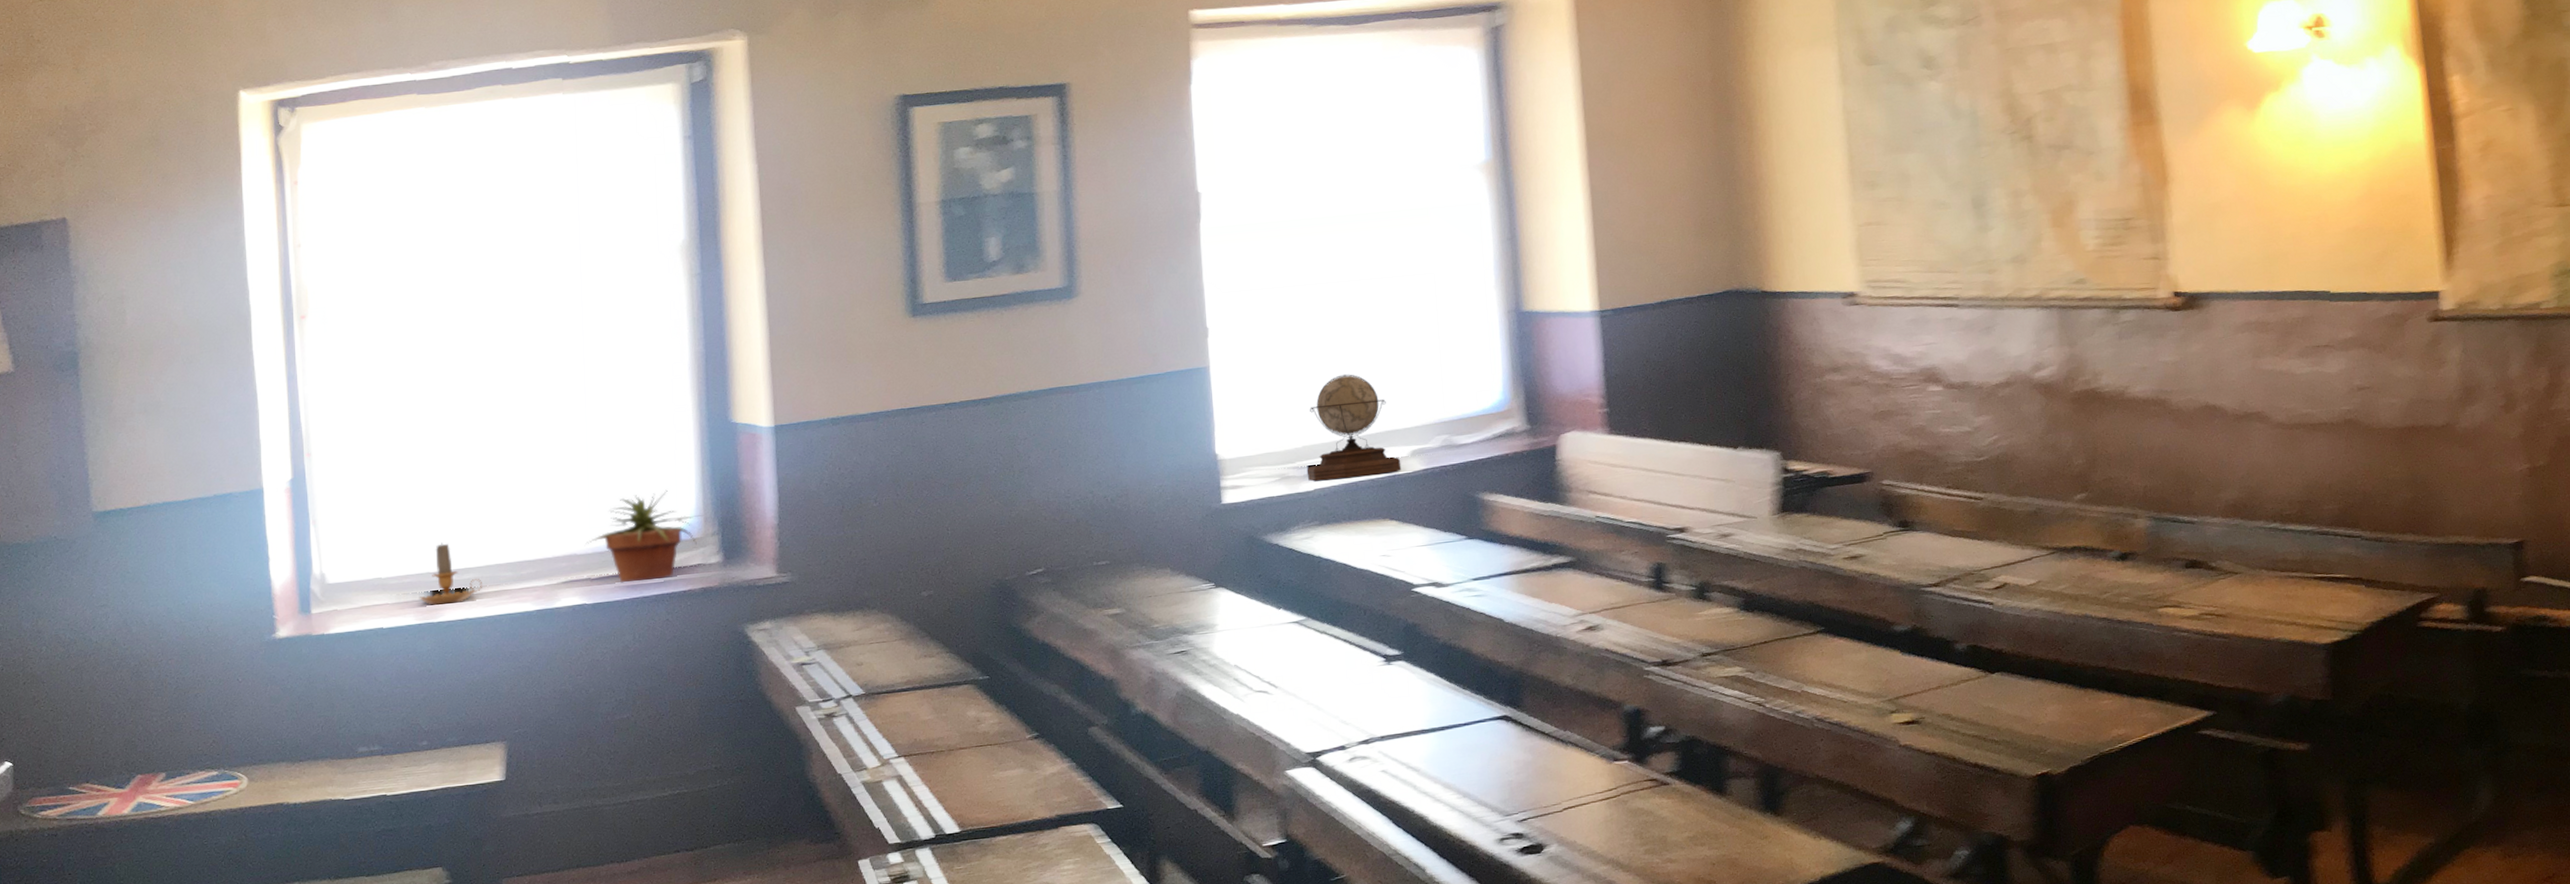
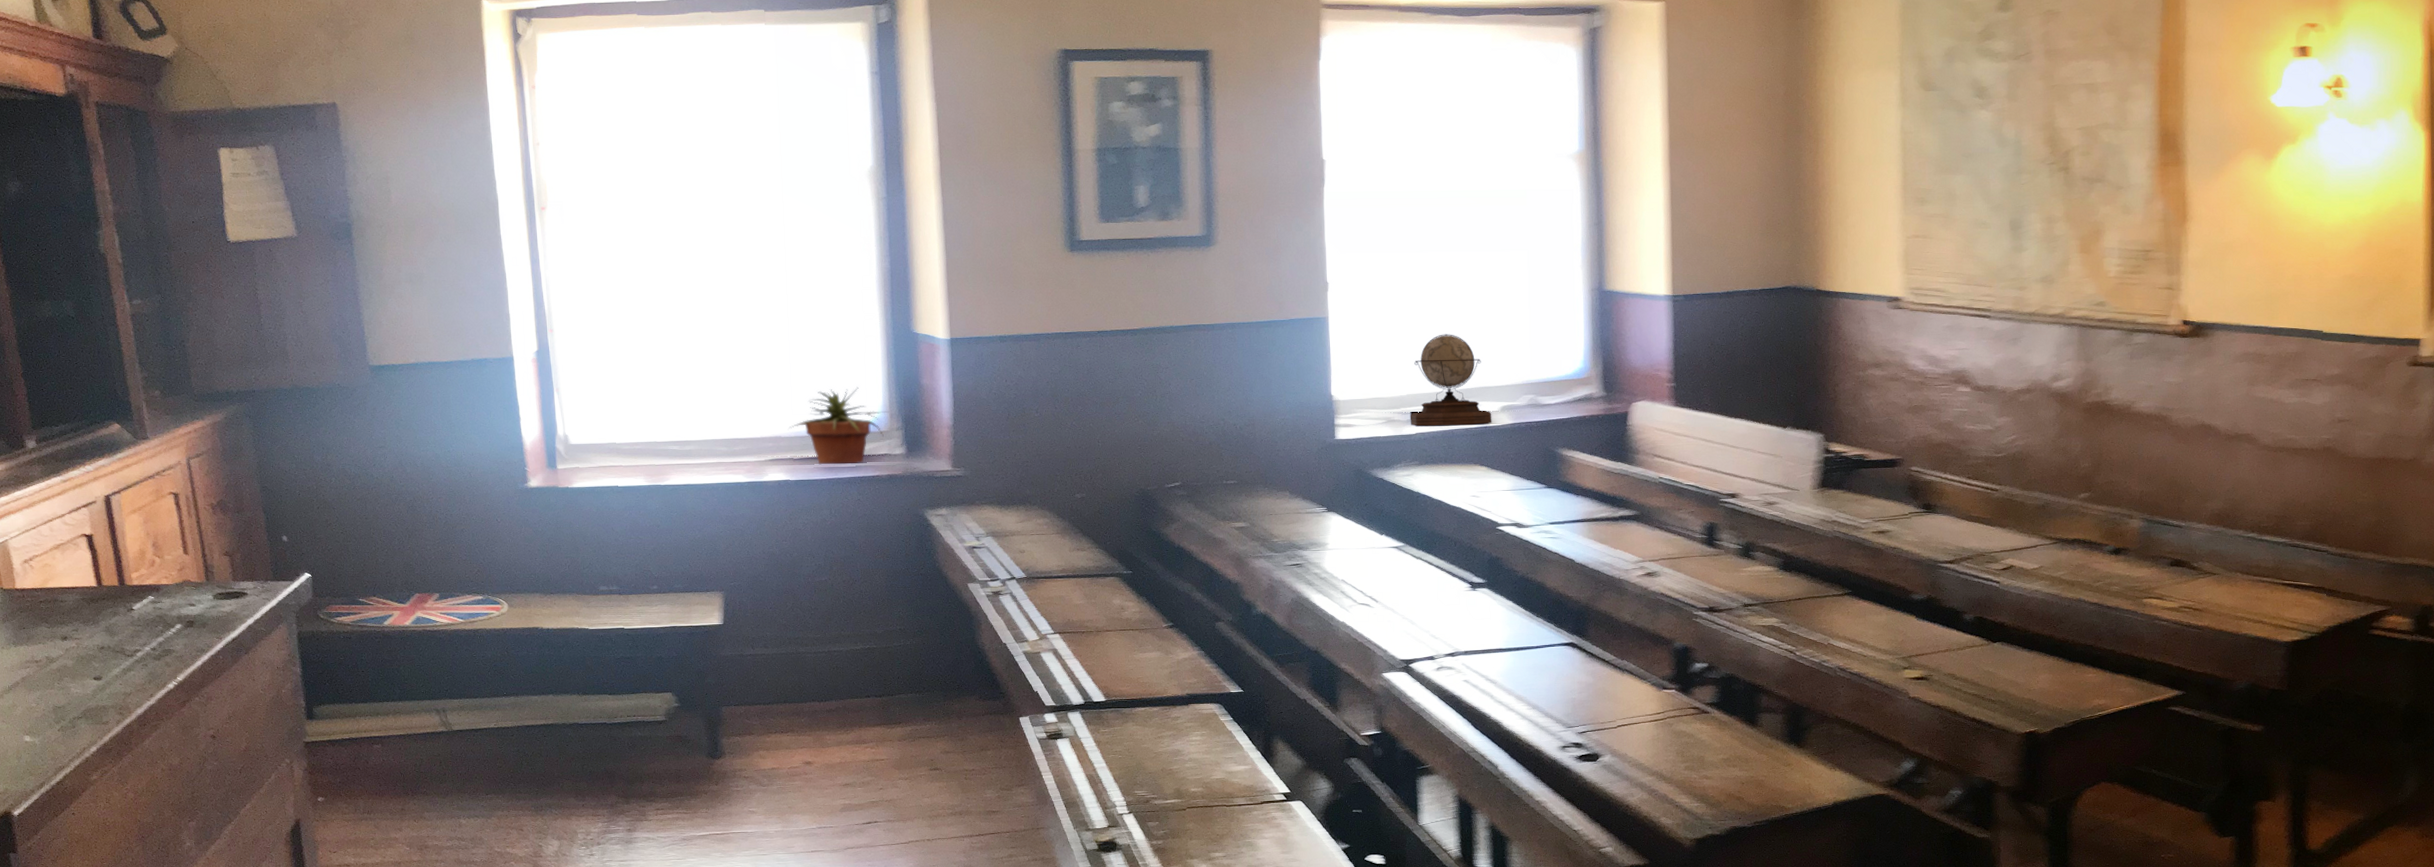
candlestick: present [419,542,482,606] -> none [648,416,701,471]

